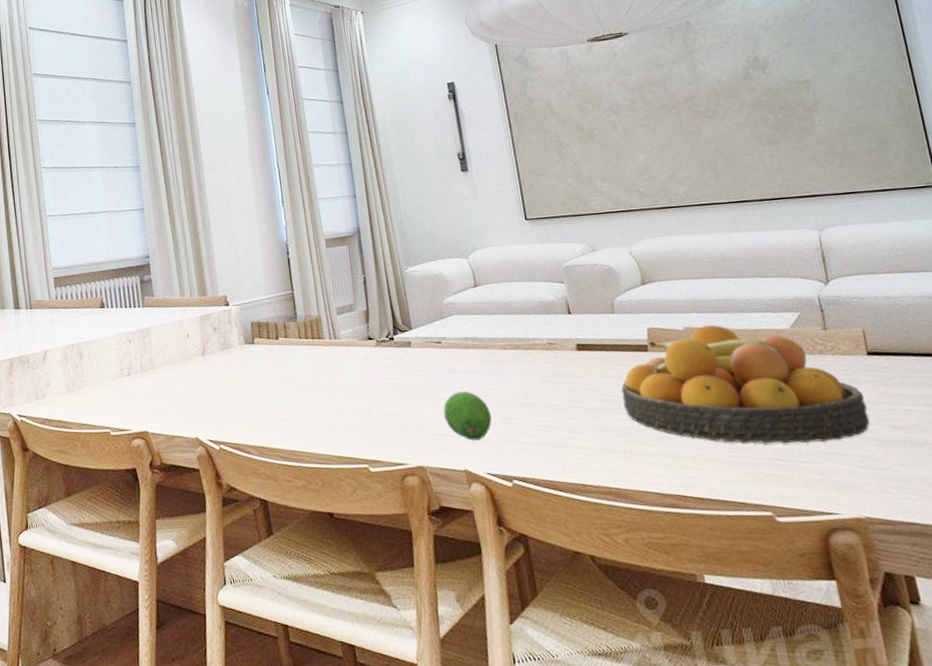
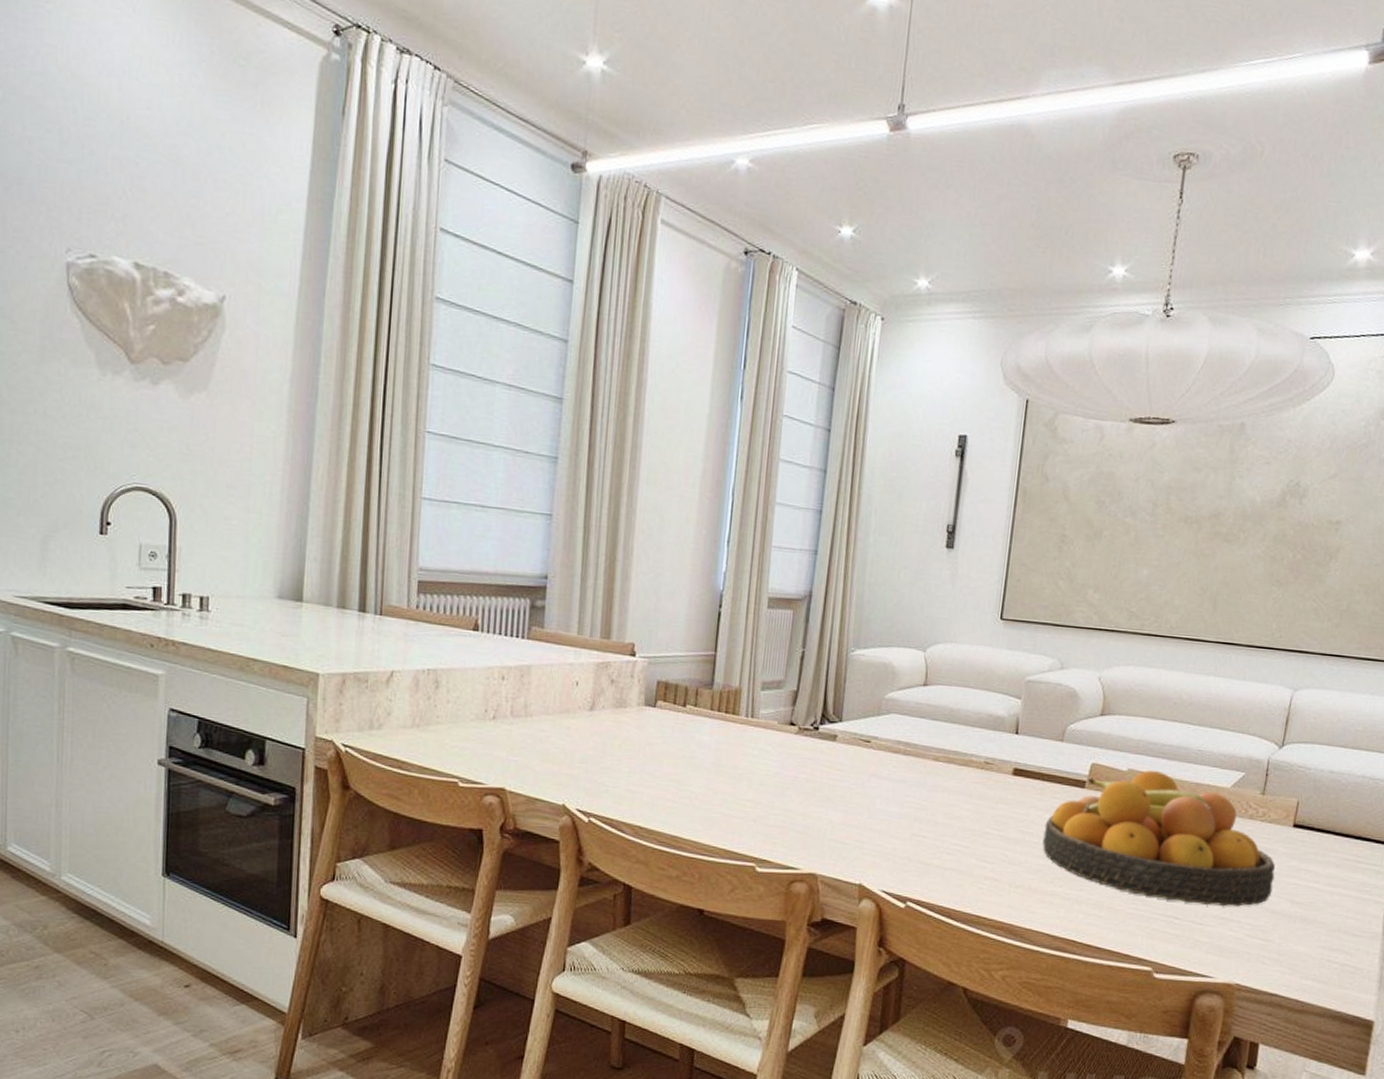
fruit: present [443,391,492,441] -> none [851,798,904,855]

